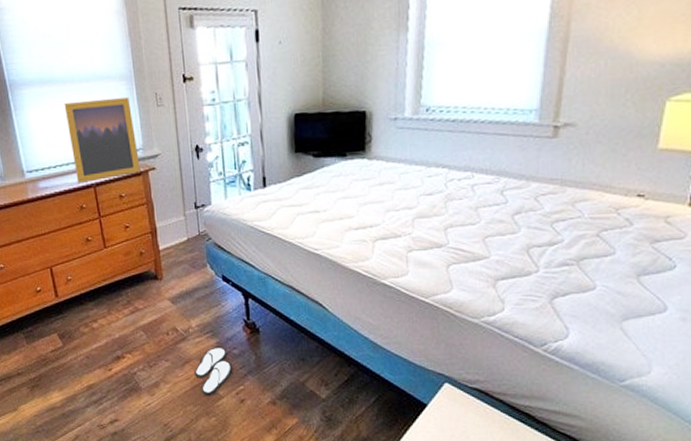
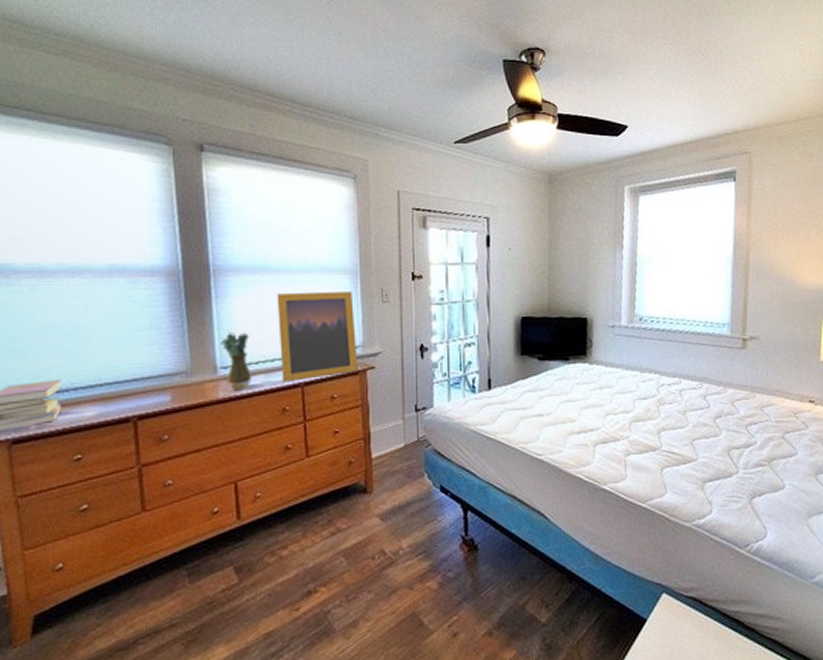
vase: none [23,139,53,191] -> present [220,331,252,391]
slippers: present [195,347,232,395] -> none [402,570,445,632]

